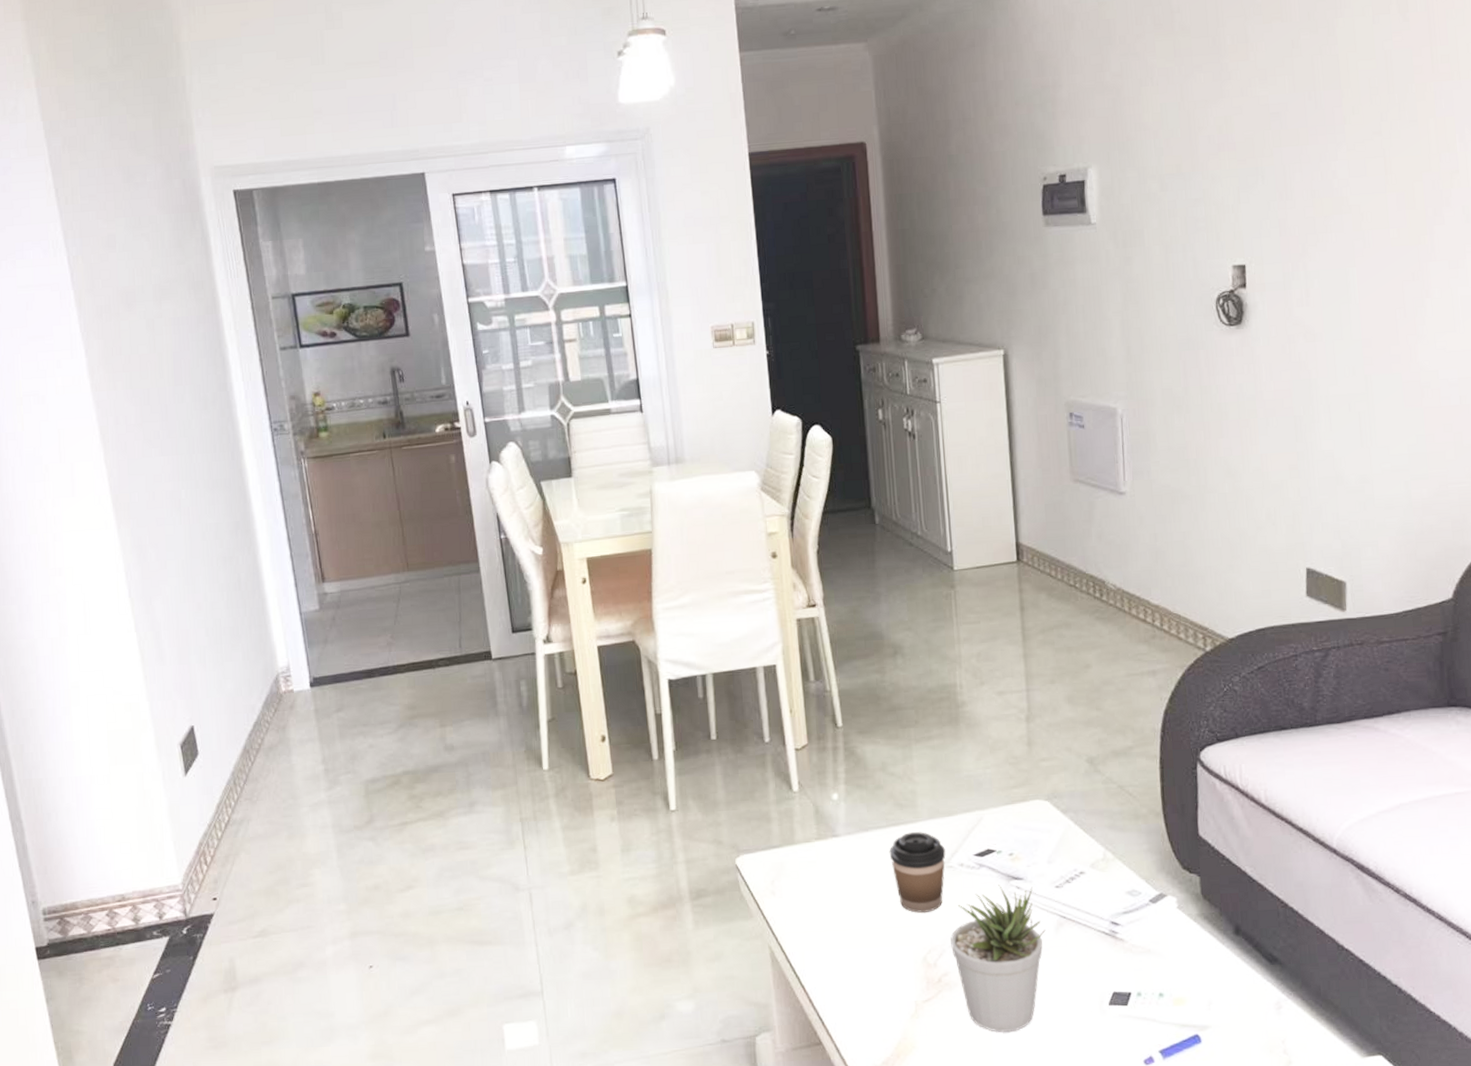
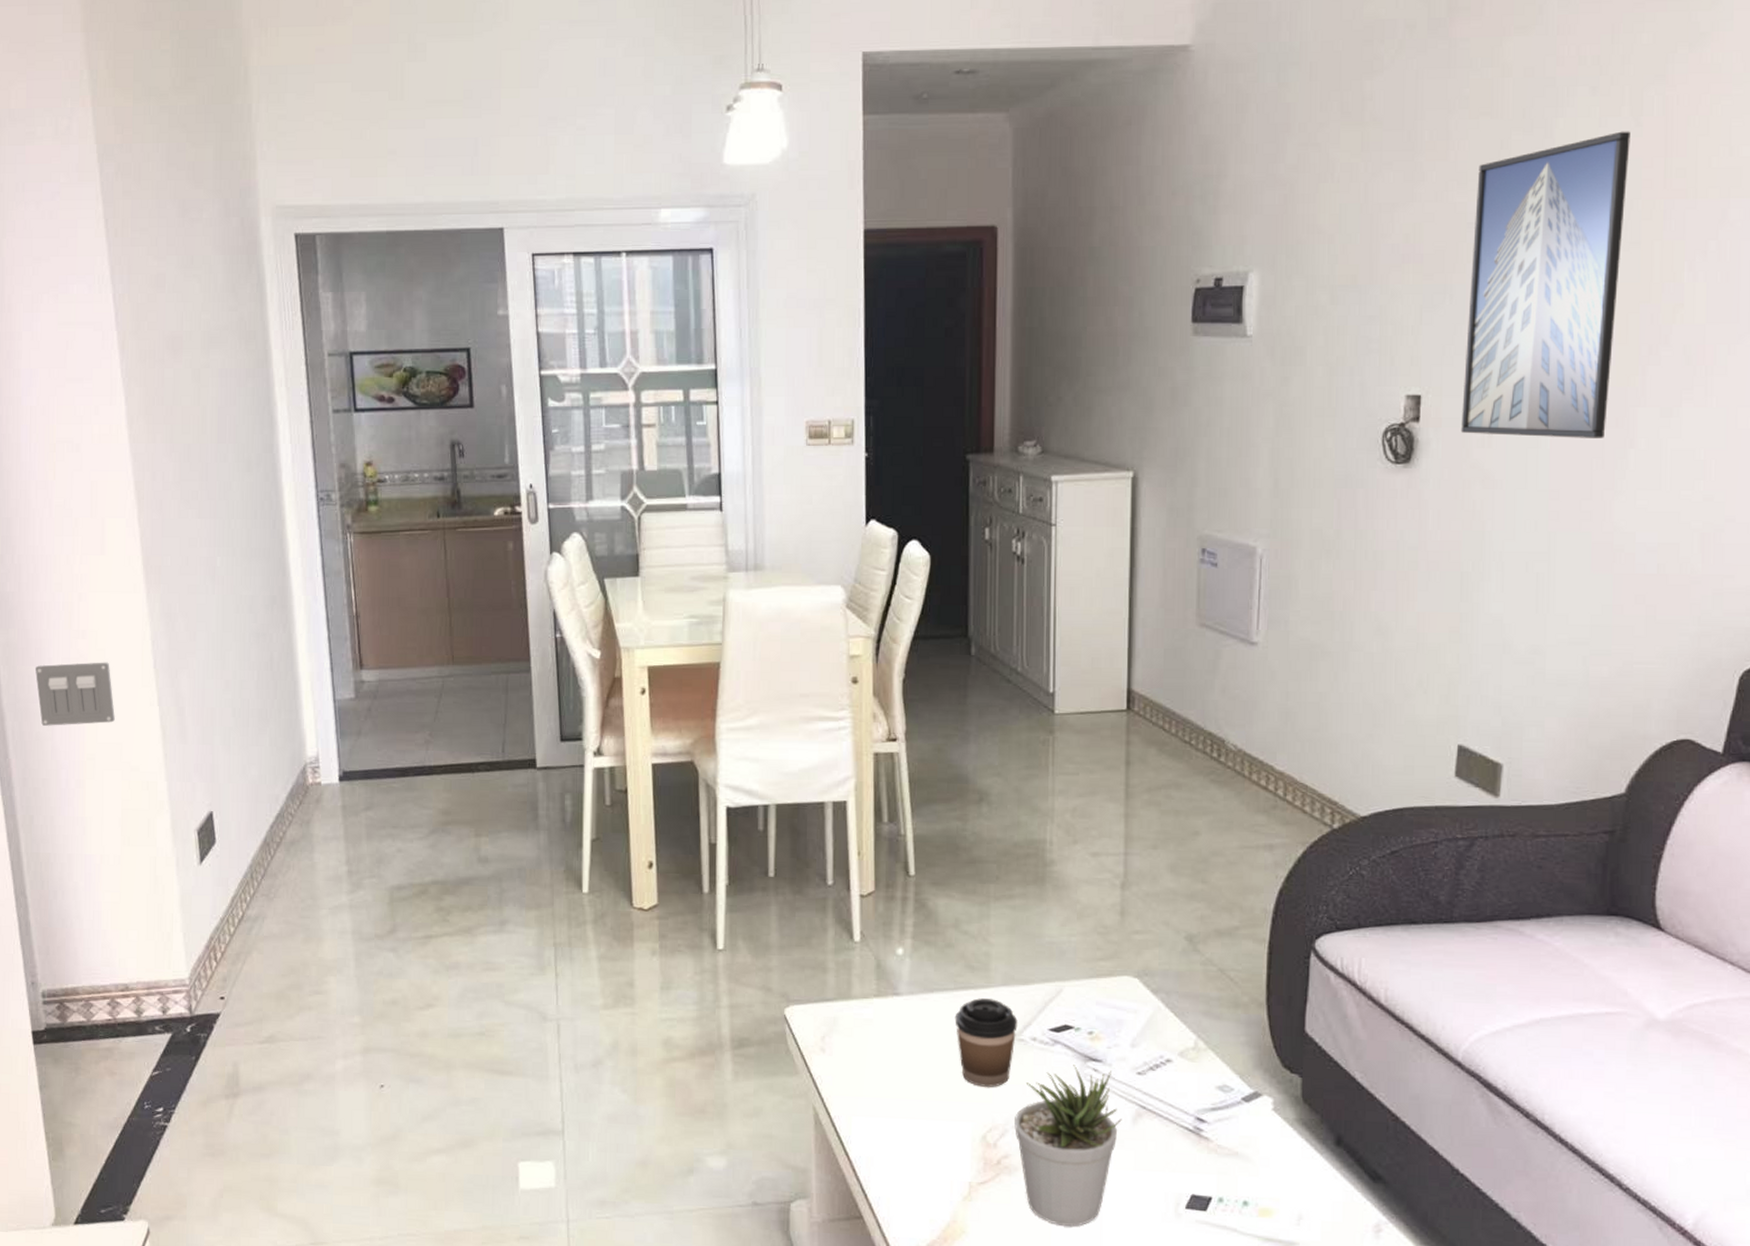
light switch: none [17,595,95,660] -> present [35,662,115,726]
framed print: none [1275,26,1405,295] -> present [1460,131,1630,438]

